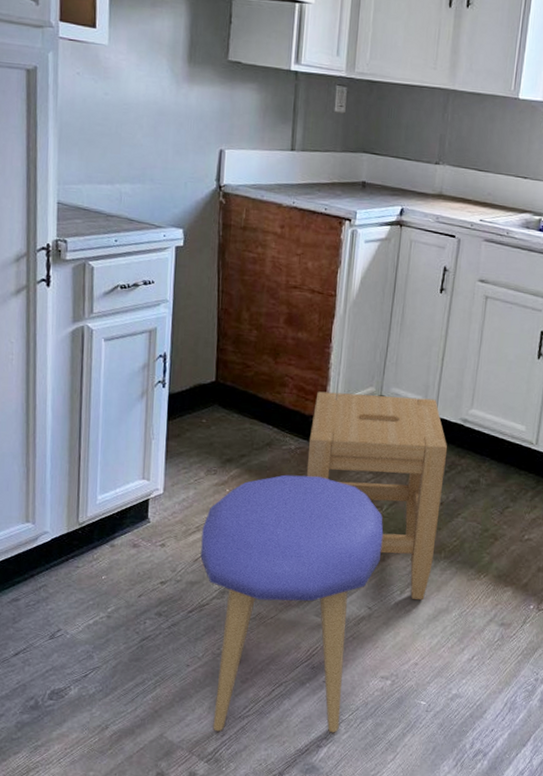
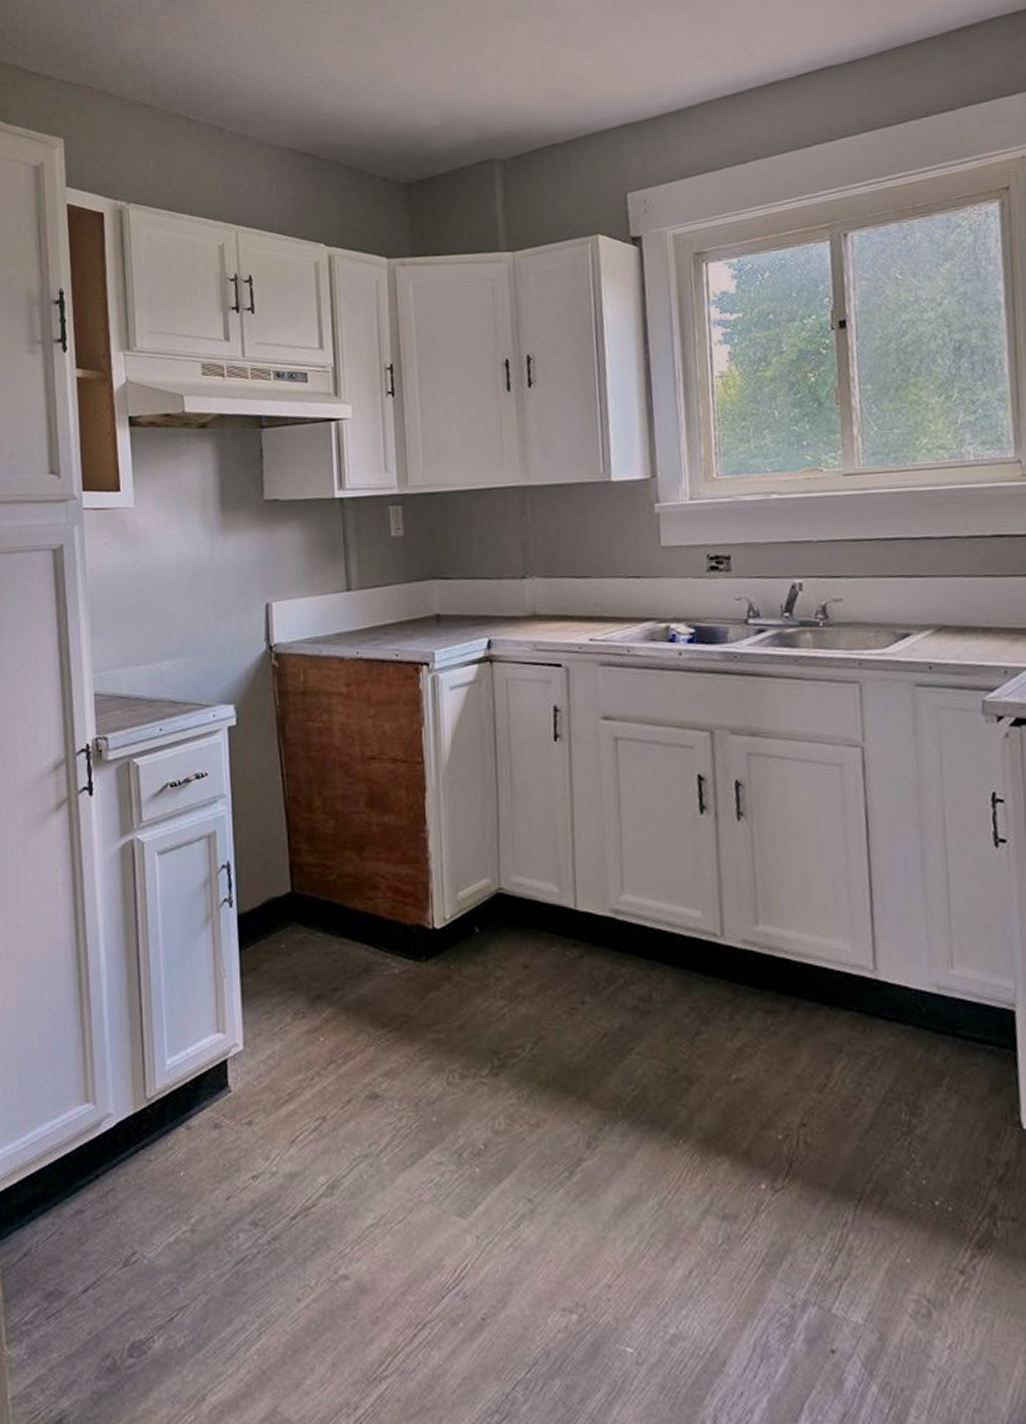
stool: present [200,474,384,733] -> none [296,1010,534,1403]
stool: present [306,391,448,600] -> none [416,886,608,1185]

